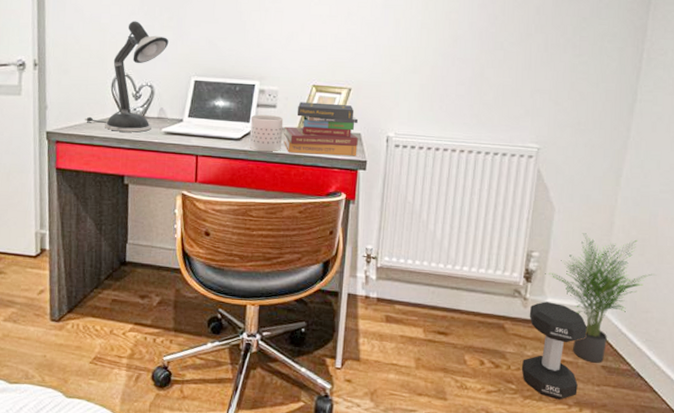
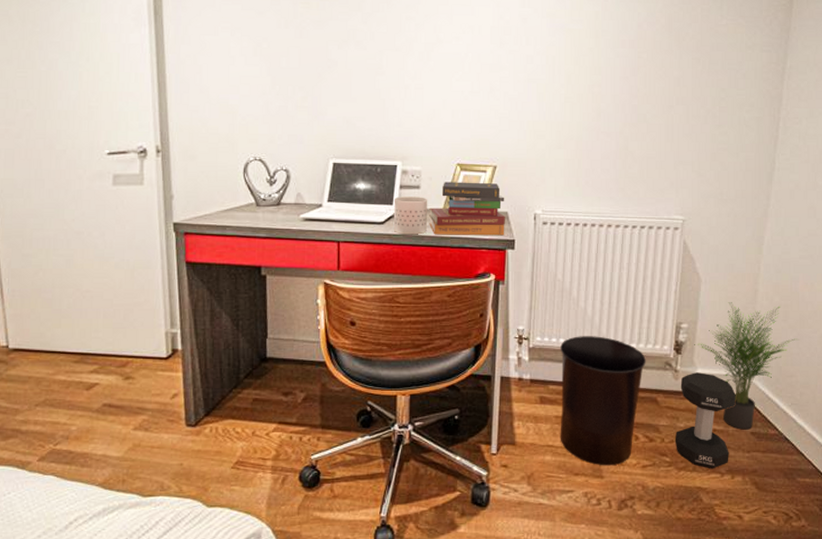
desk lamp: present [84,21,169,133] -> none [214,101,304,220]
waste bin: none [404,258,495,388] -> present [560,336,646,465]

